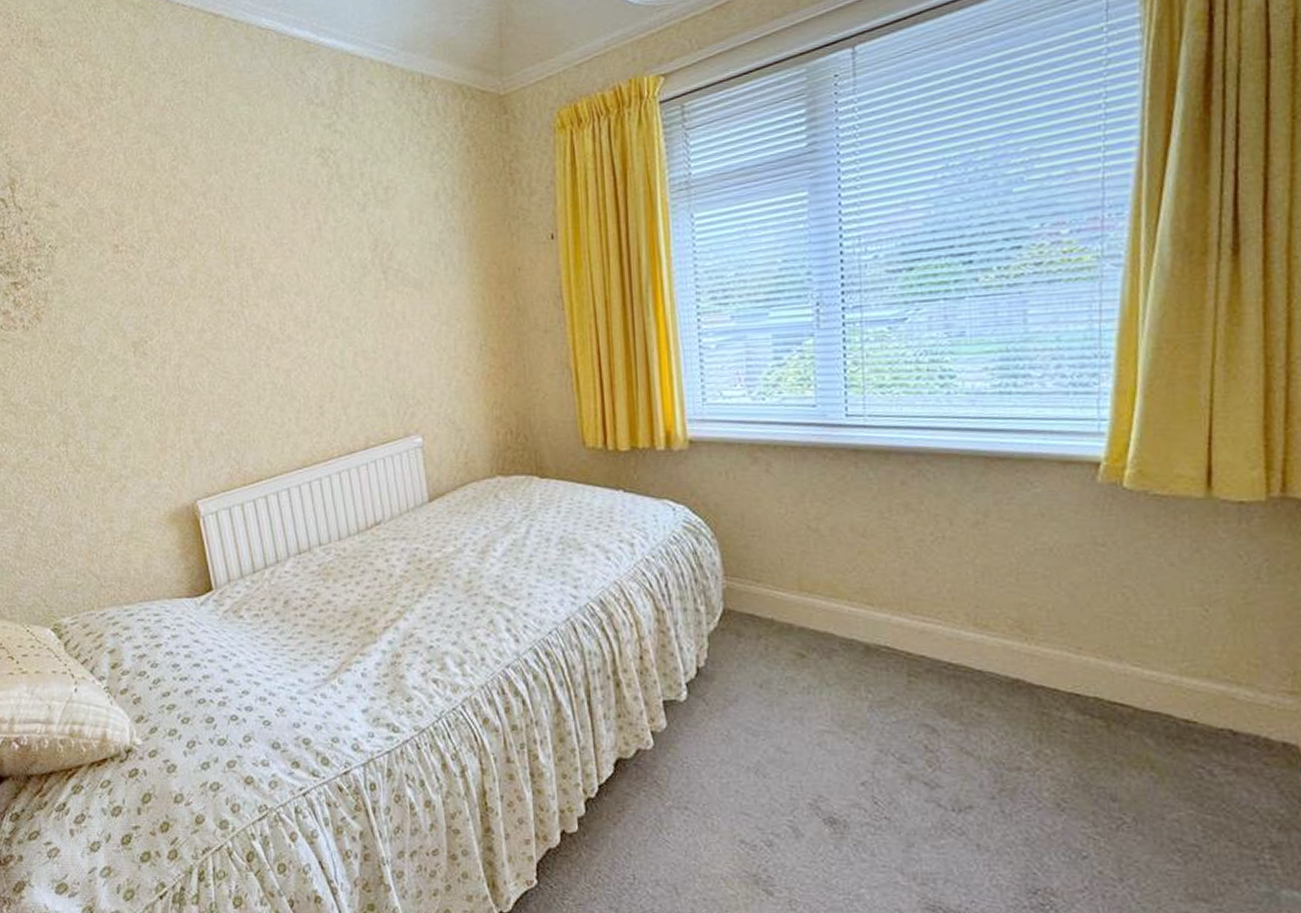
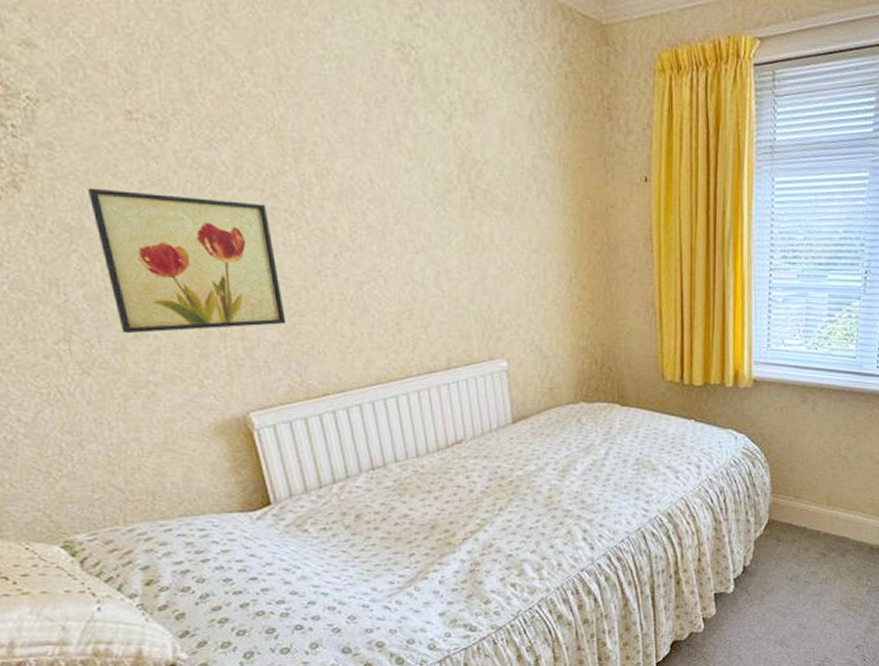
wall art: none [86,308,227,434] -> present [88,187,286,334]

